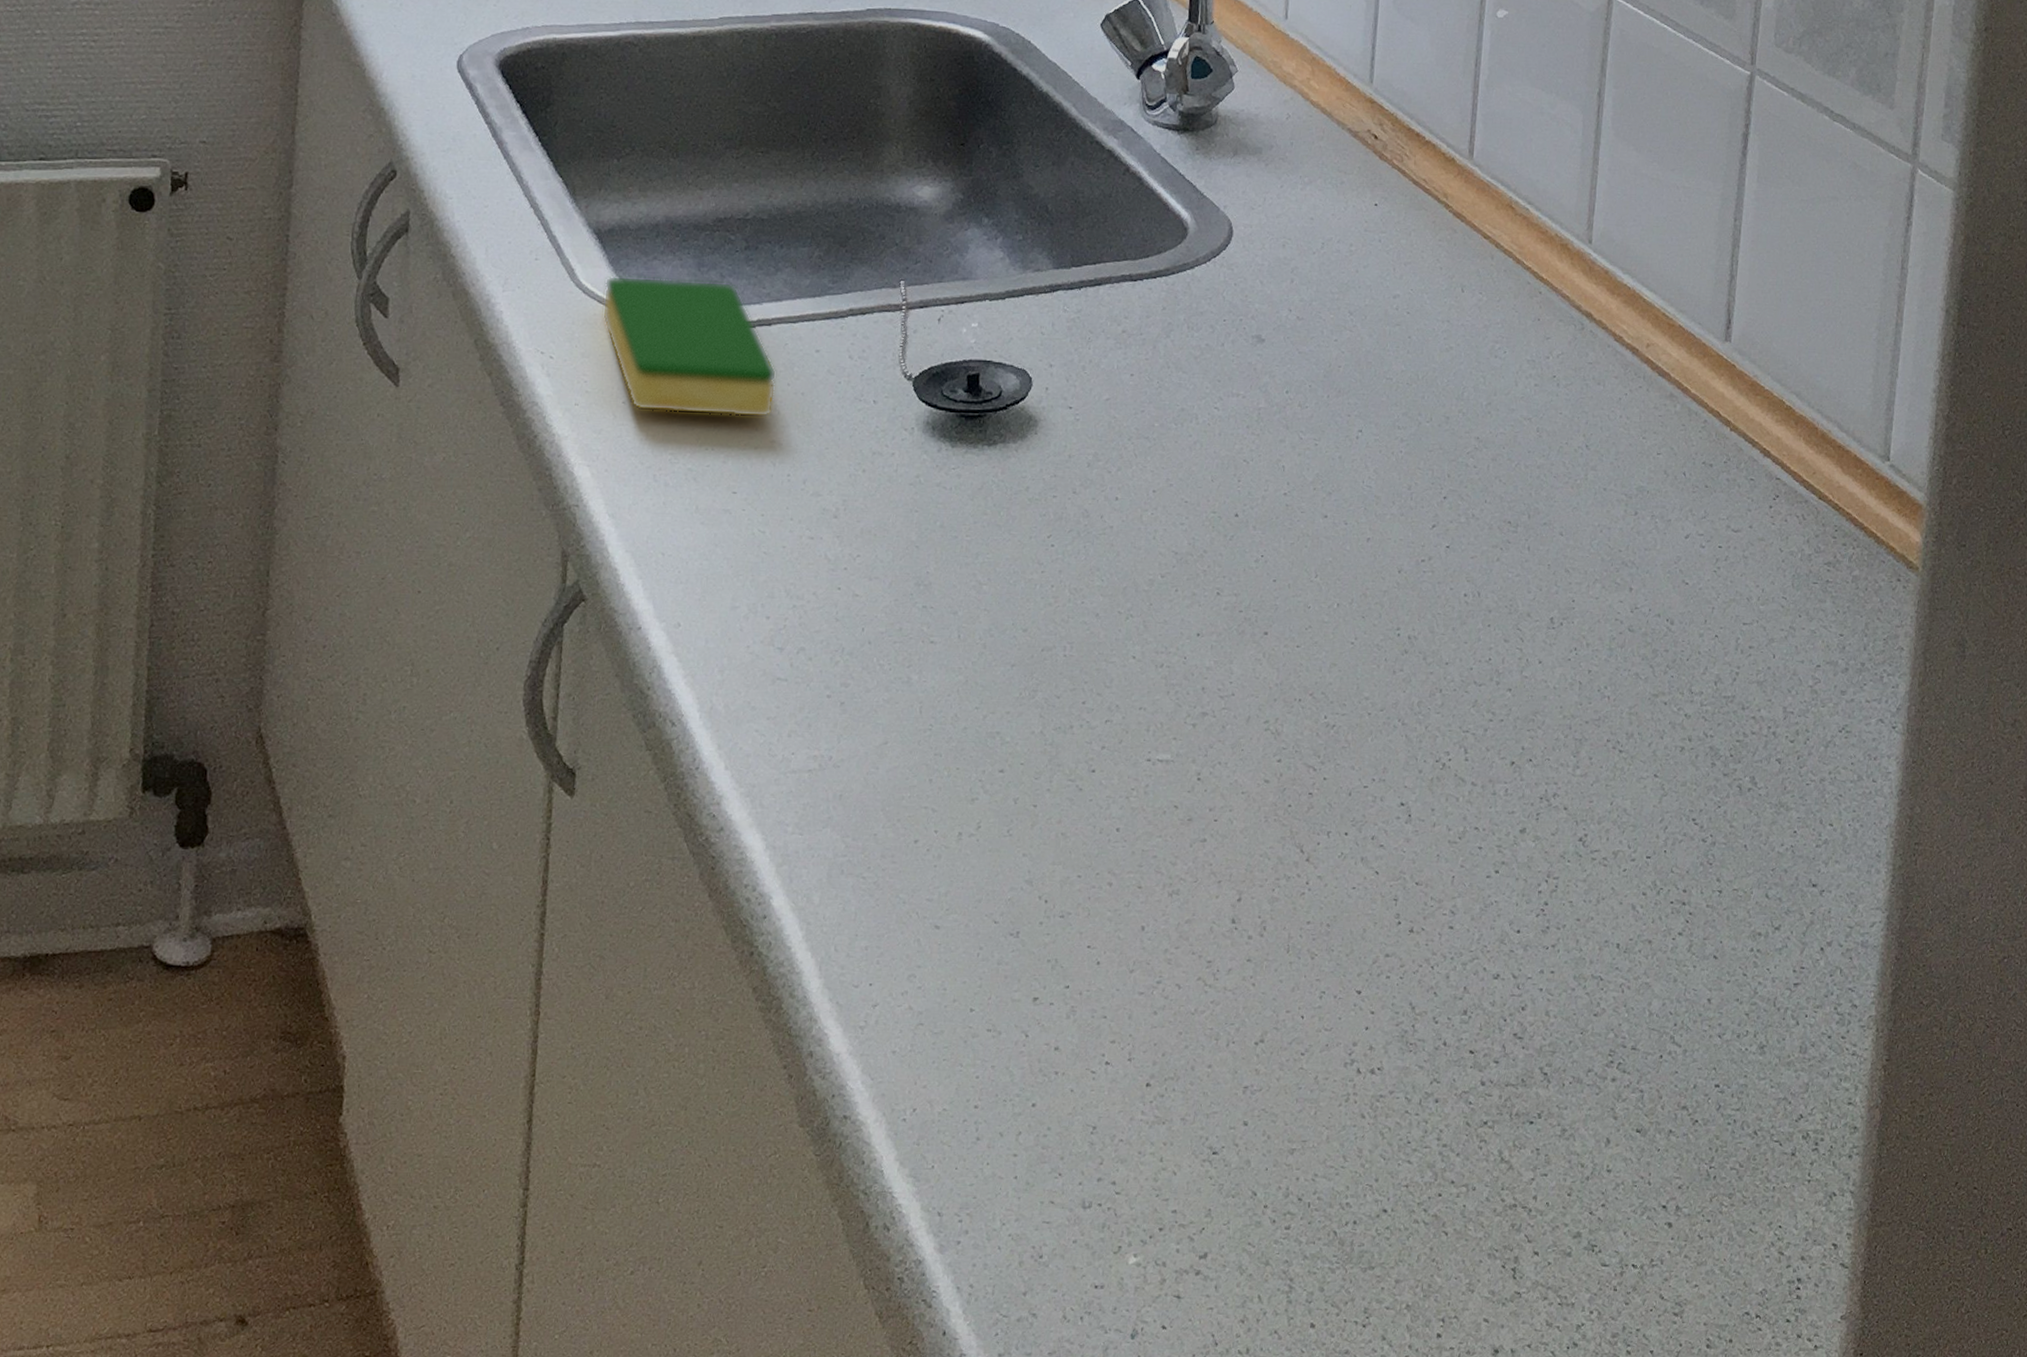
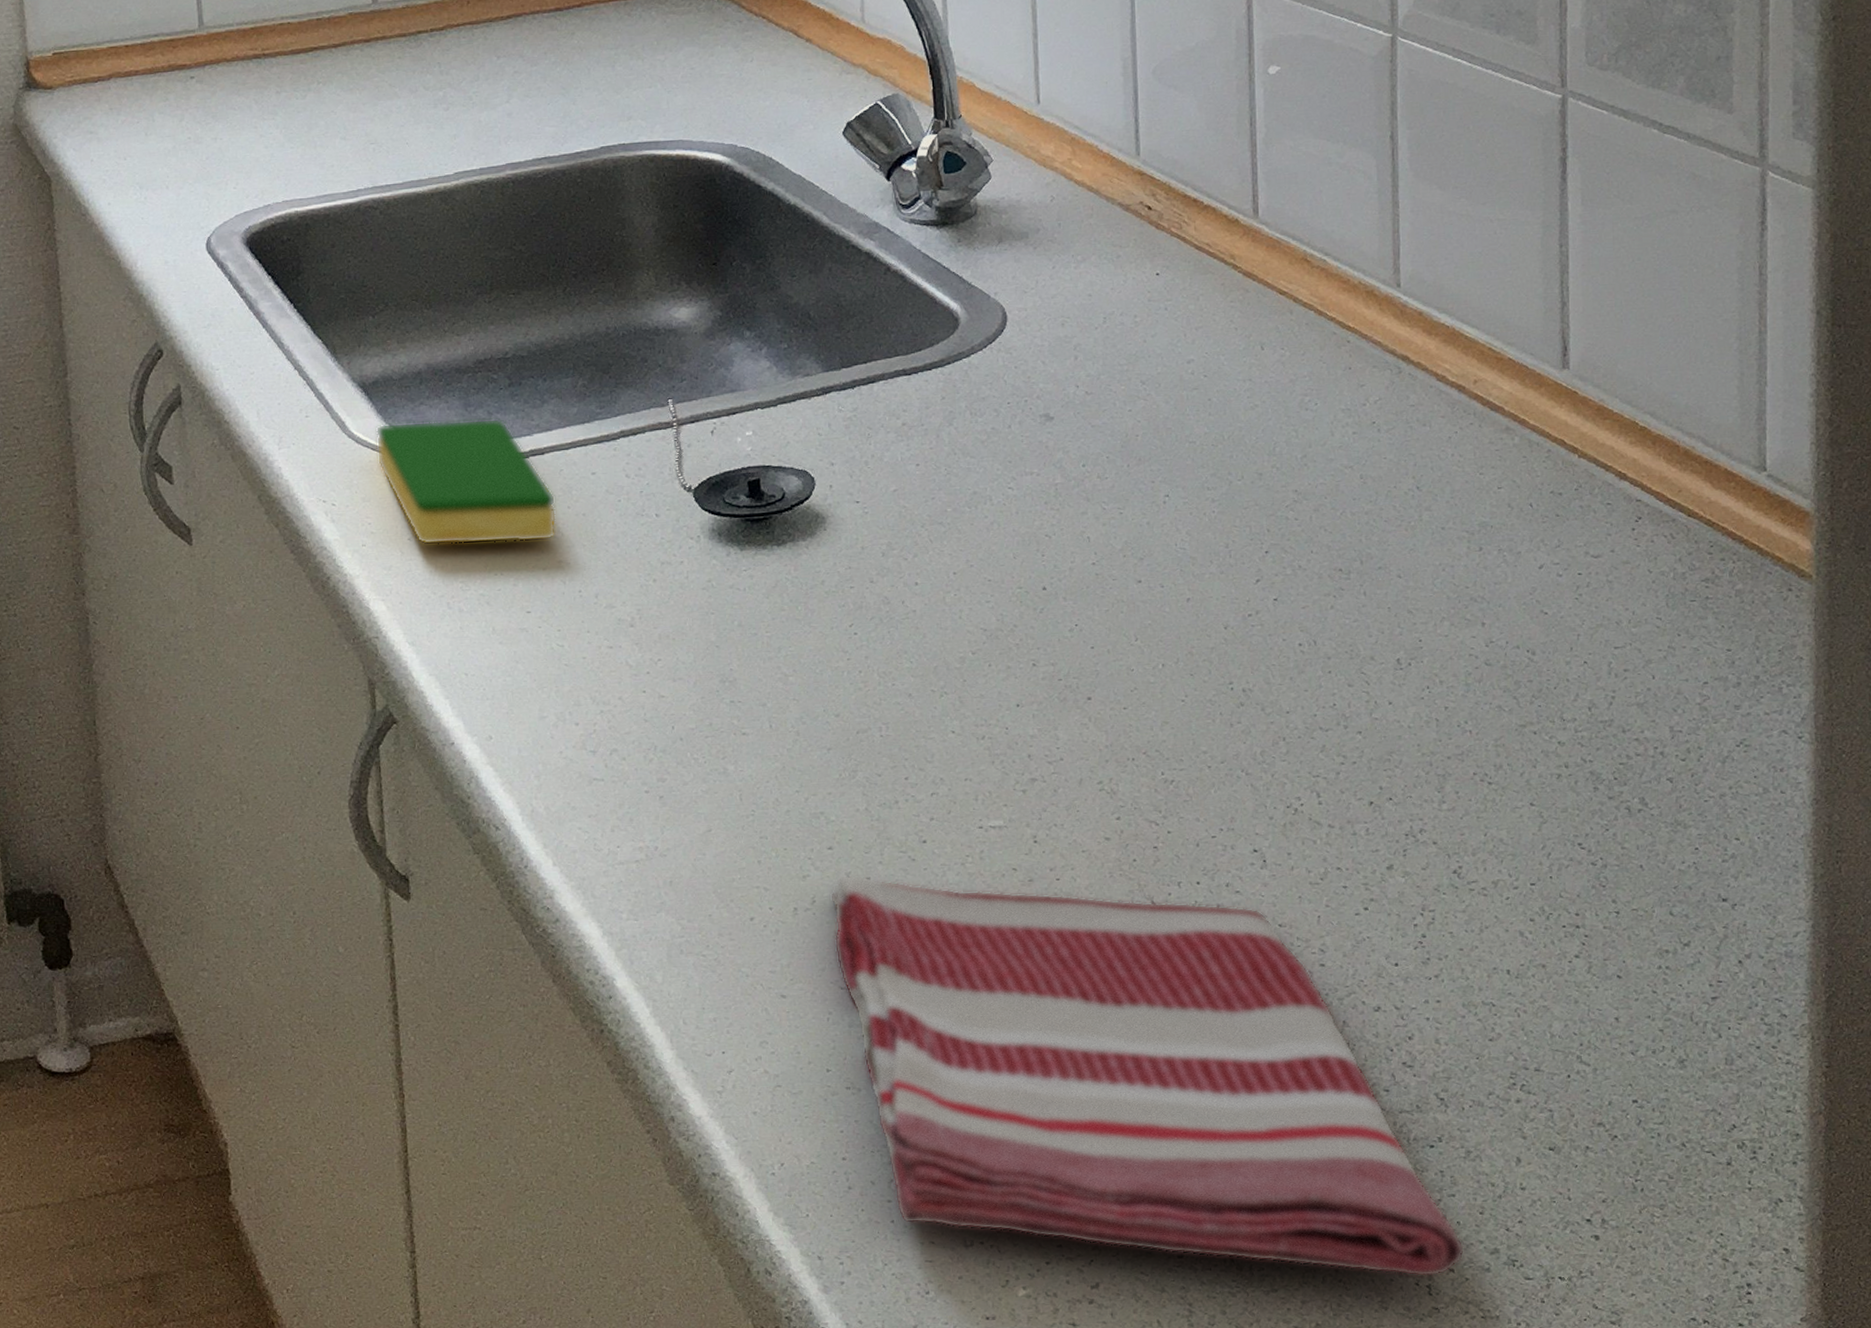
dish towel: none [993,800,1551,1259] -> present [829,874,1465,1277]

